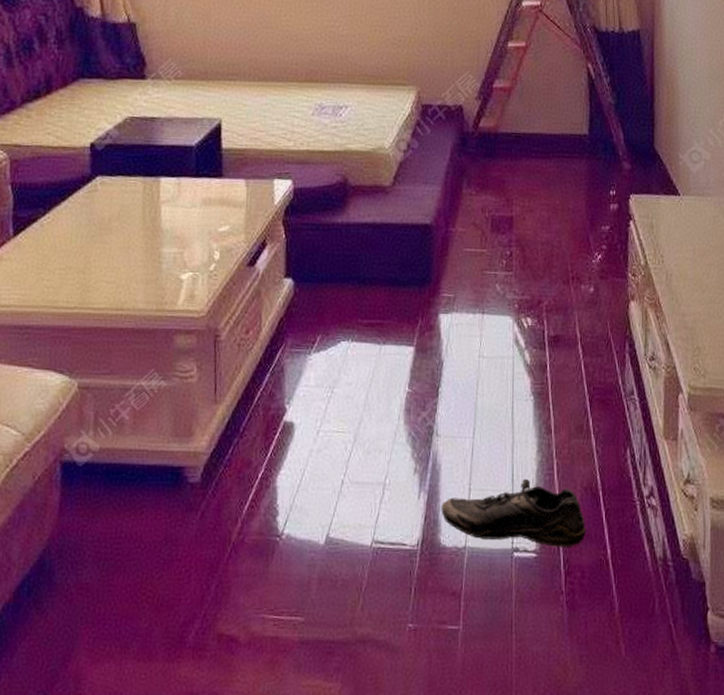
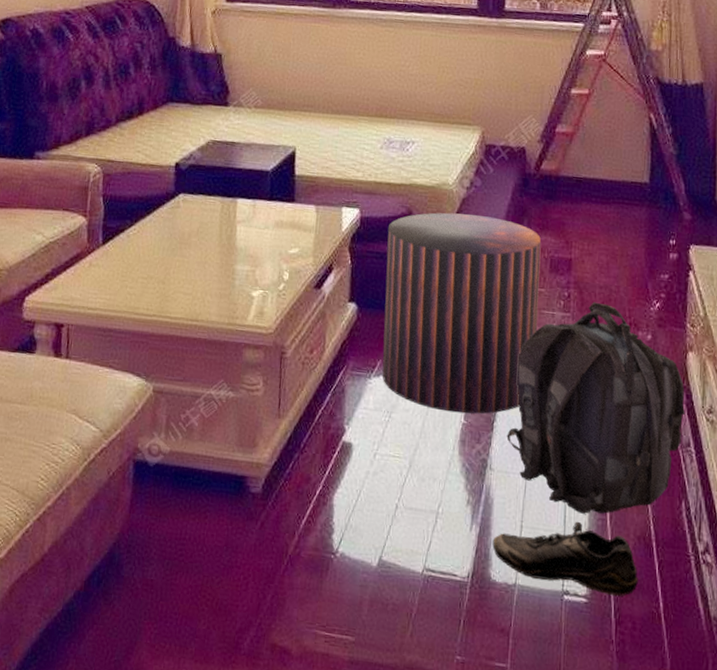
stool: none [322,177,482,382] -> present [382,212,542,414]
backpack: none [452,258,629,471] -> present [507,302,686,514]

